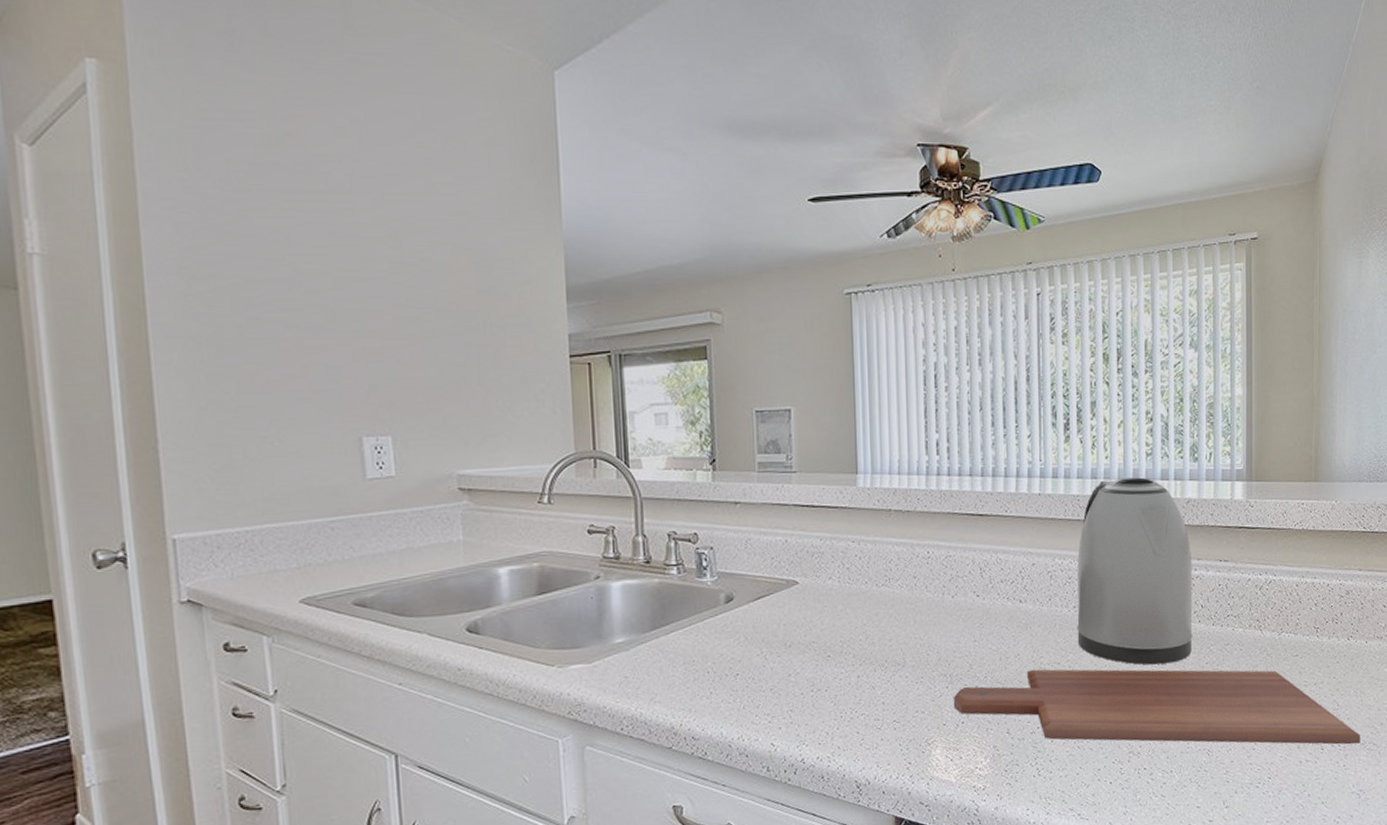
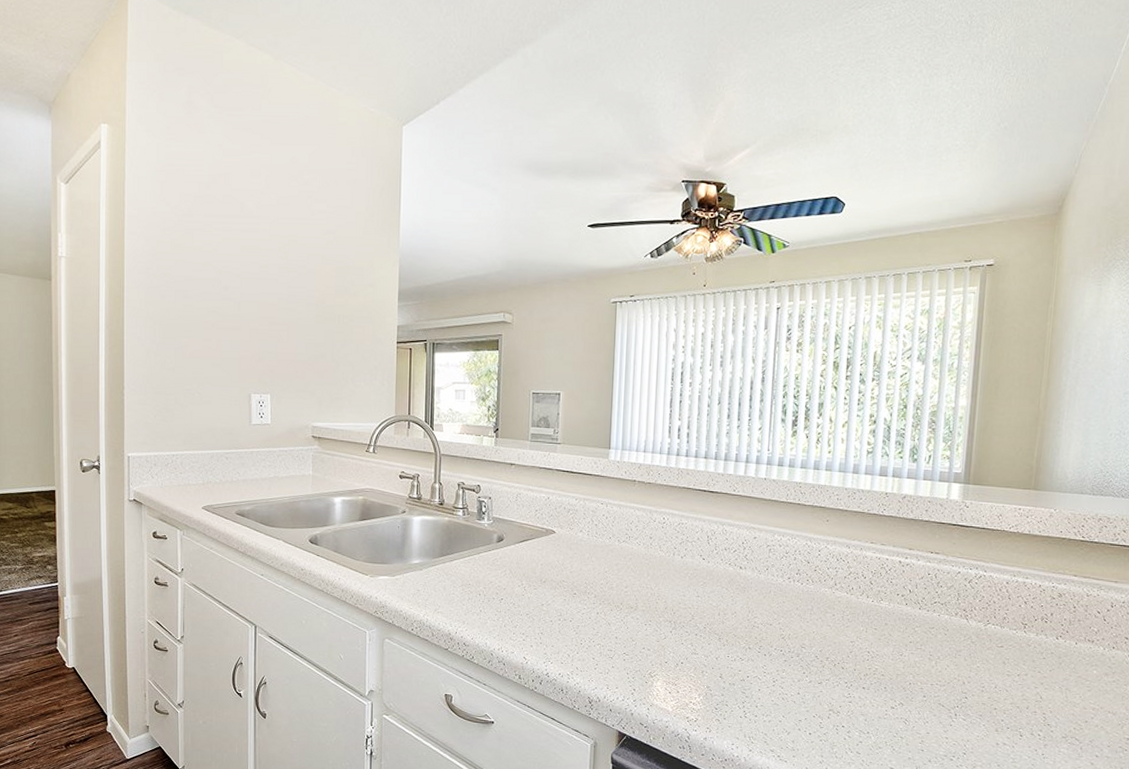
cutting board: present [953,669,1360,745] -> none [675,626,1062,736]
kettle: present [1077,477,1193,665] -> none [789,471,904,638]

